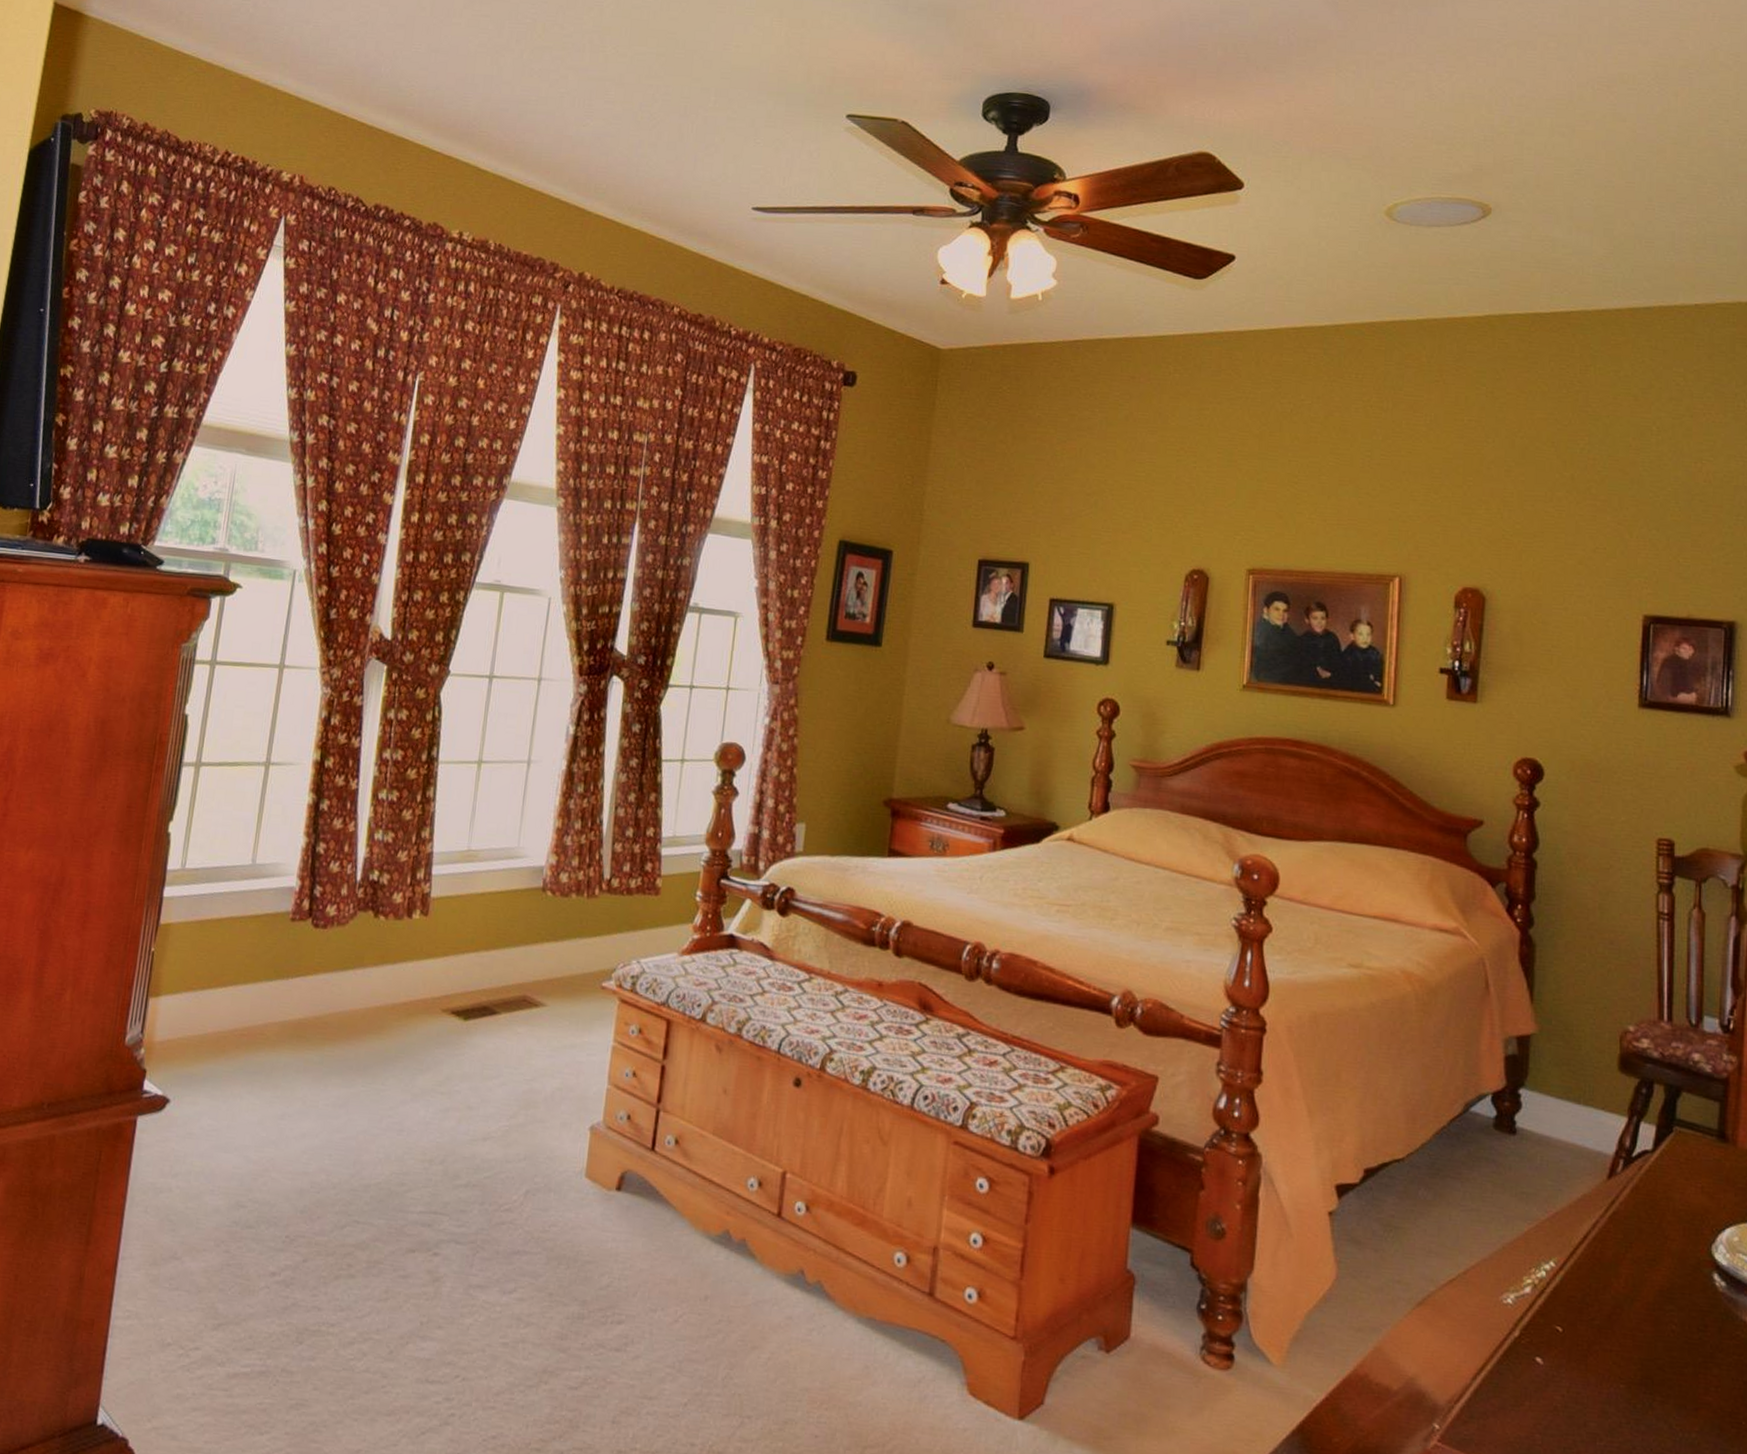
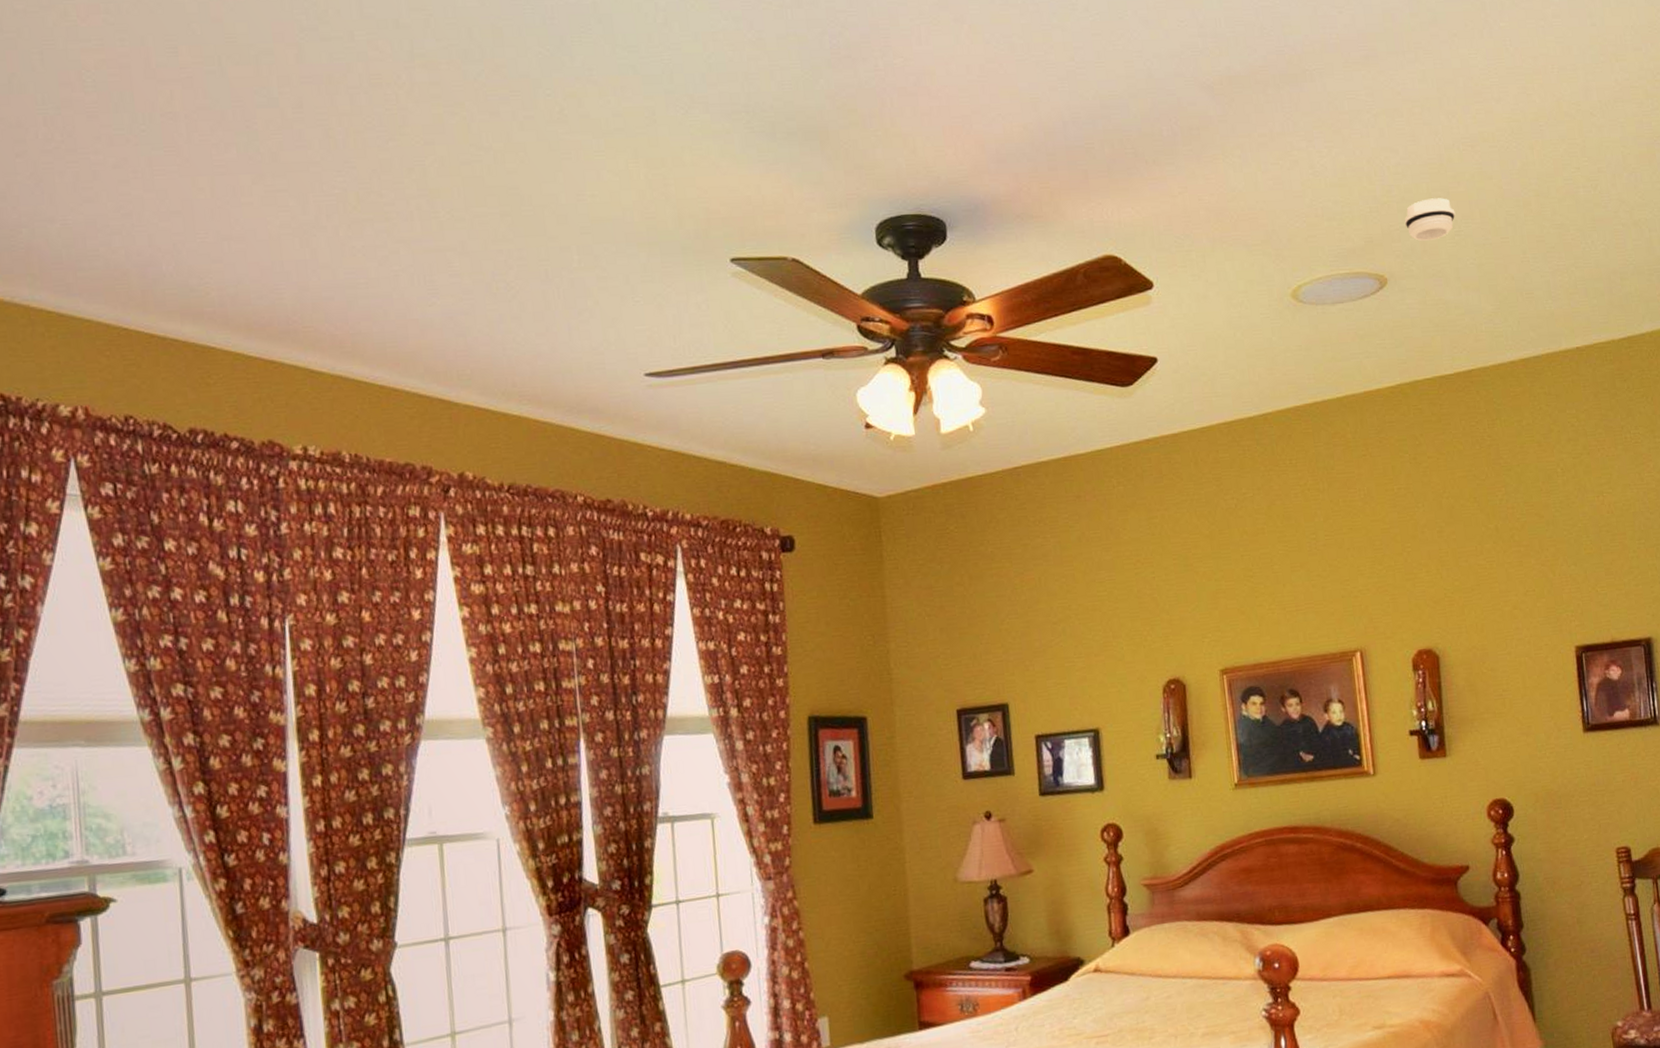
smoke detector: none [1520,134,1579,176] -> present [1404,198,1456,241]

